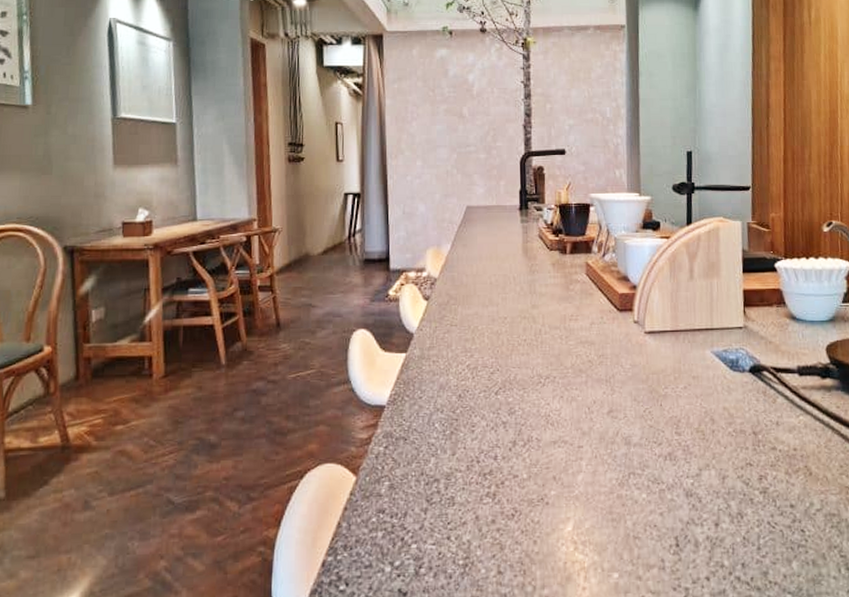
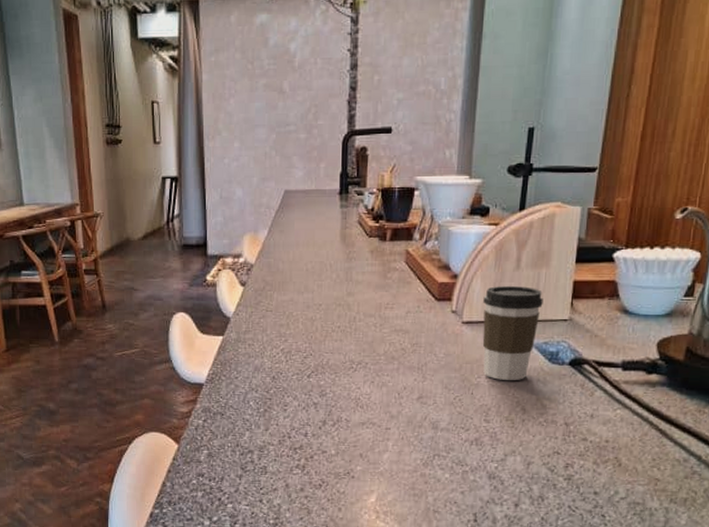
coffee cup: none [663,295,718,391] -> present [482,285,543,381]

